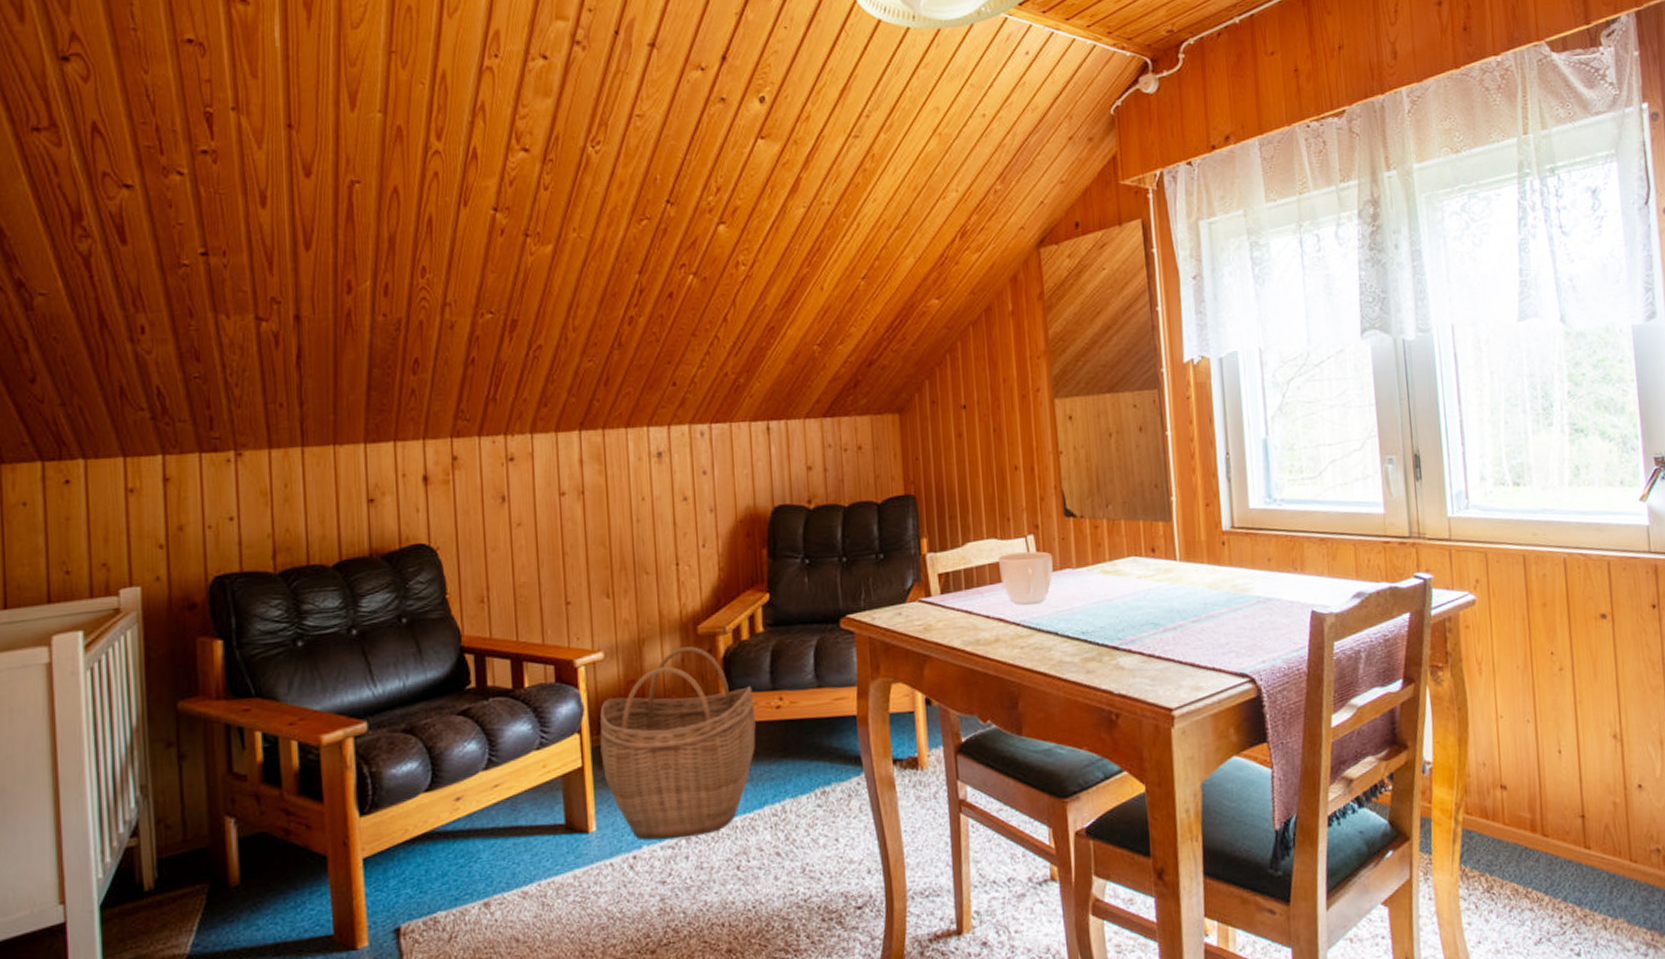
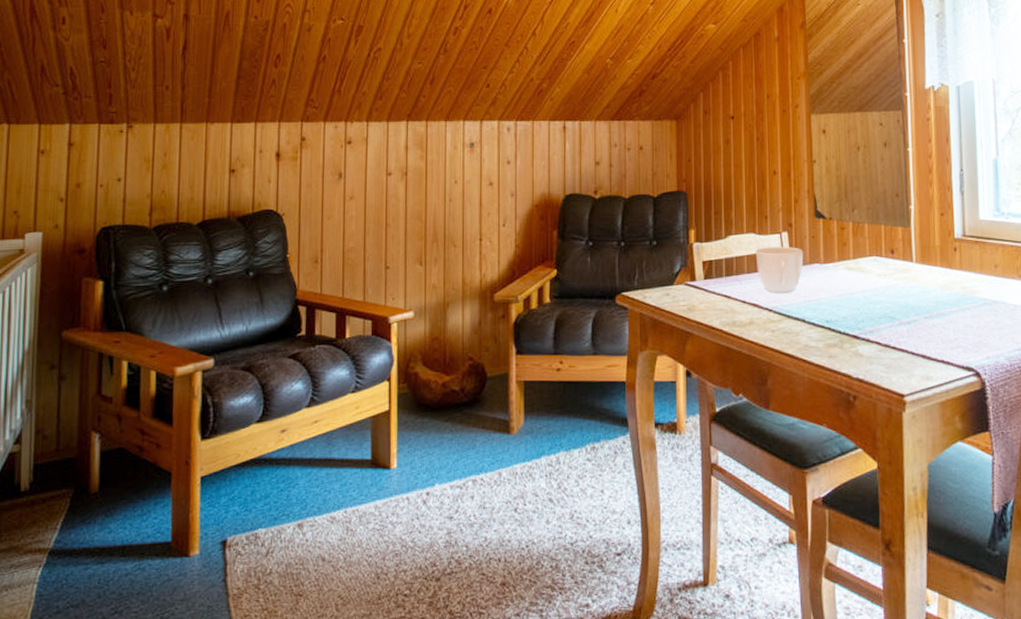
woven basket: present [600,646,756,840] -> none [405,312,538,480]

